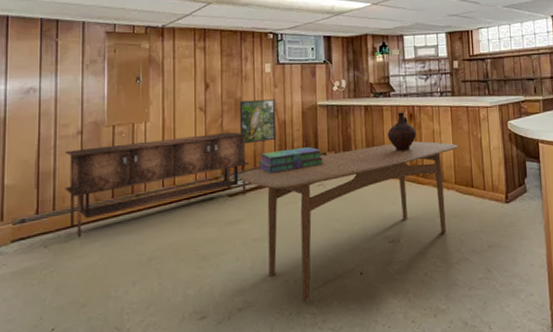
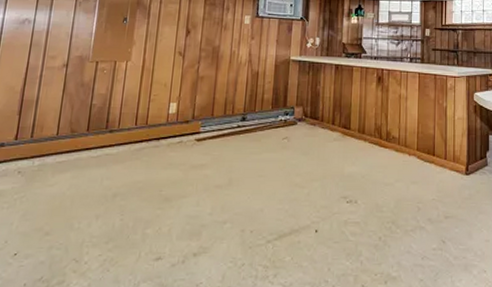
sideboard: present [65,132,250,237] -> none [44,78,223,166]
dining table: present [238,141,458,302] -> none [207,104,422,253]
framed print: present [239,99,277,144] -> none [214,49,251,91]
stack of books: present [258,146,323,173] -> none [228,99,290,122]
ceramic jug: present [387,112,417,152] -> none [354,74,384,113]

